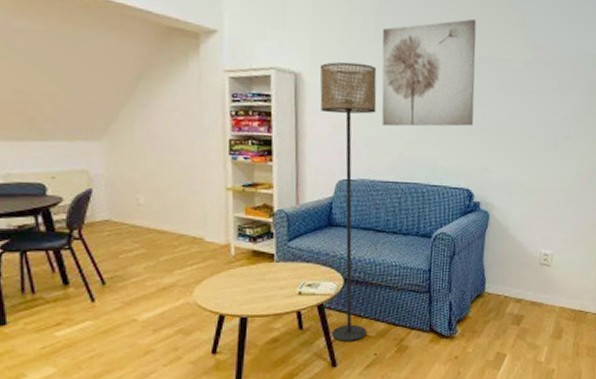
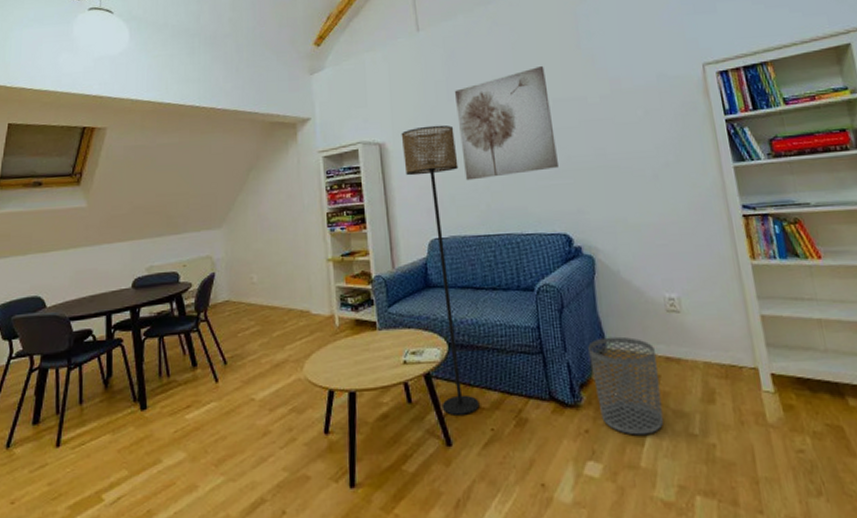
waste bin: none [469,282,524,362] -> present [588,336,664,436]

